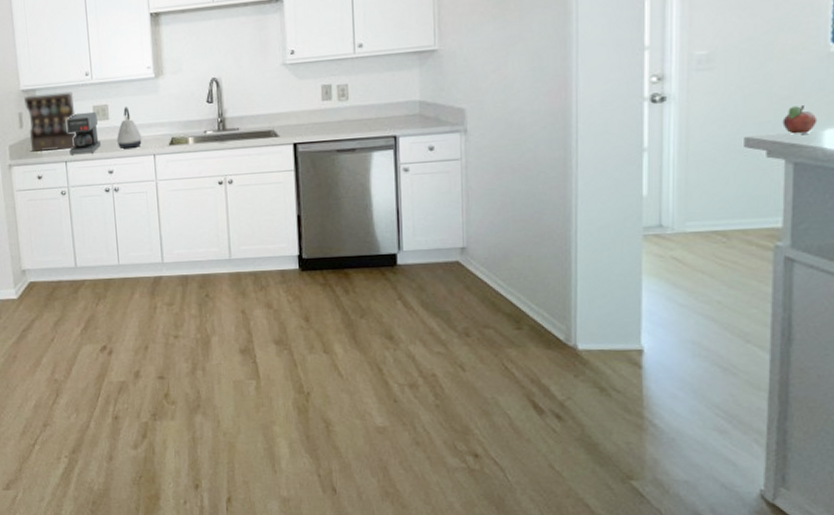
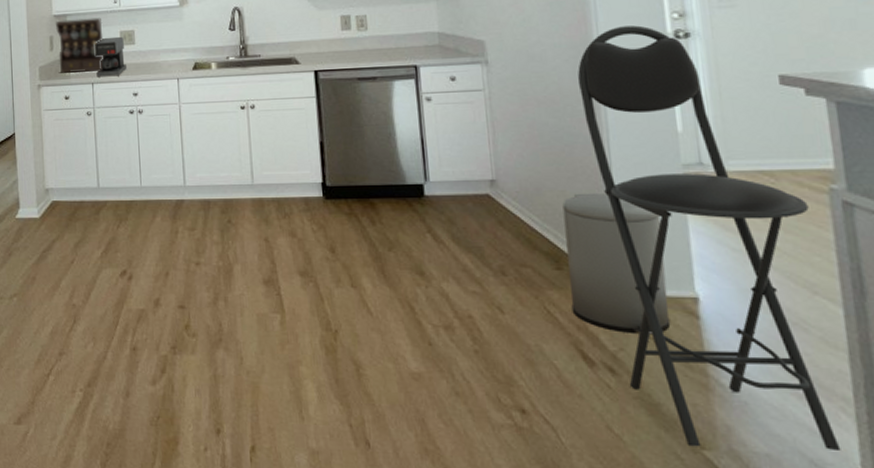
kettle: present [116,107,143,149] -> none [141,33,167,72]
pedal bin: none [527,256,617,385] -> present [562,192,671,335]
bar stool: none [554,90,754,478] -> present [578,25,841,450]
fruit: present [782,106,818,135] -> none [816,44,855,73]

